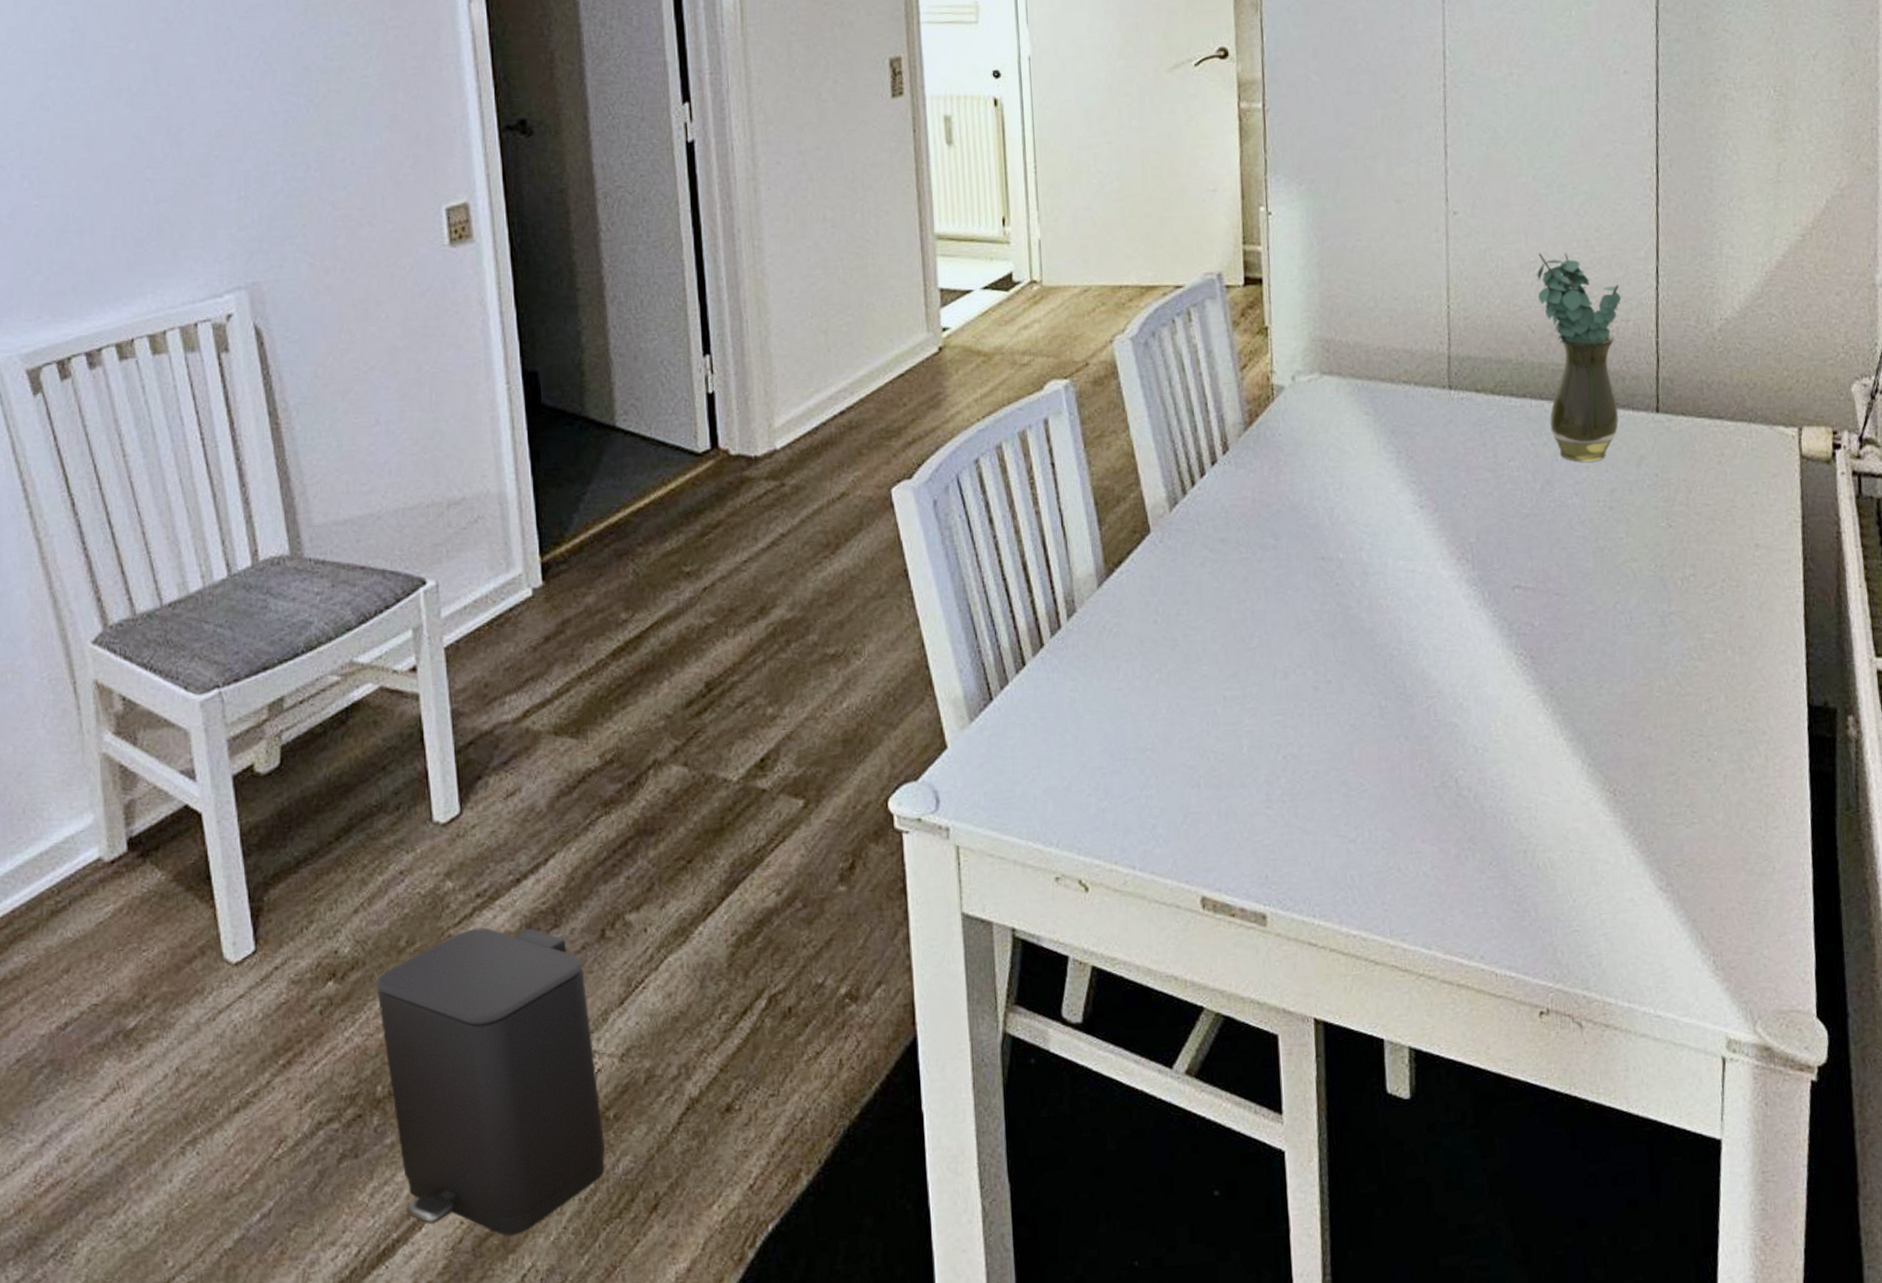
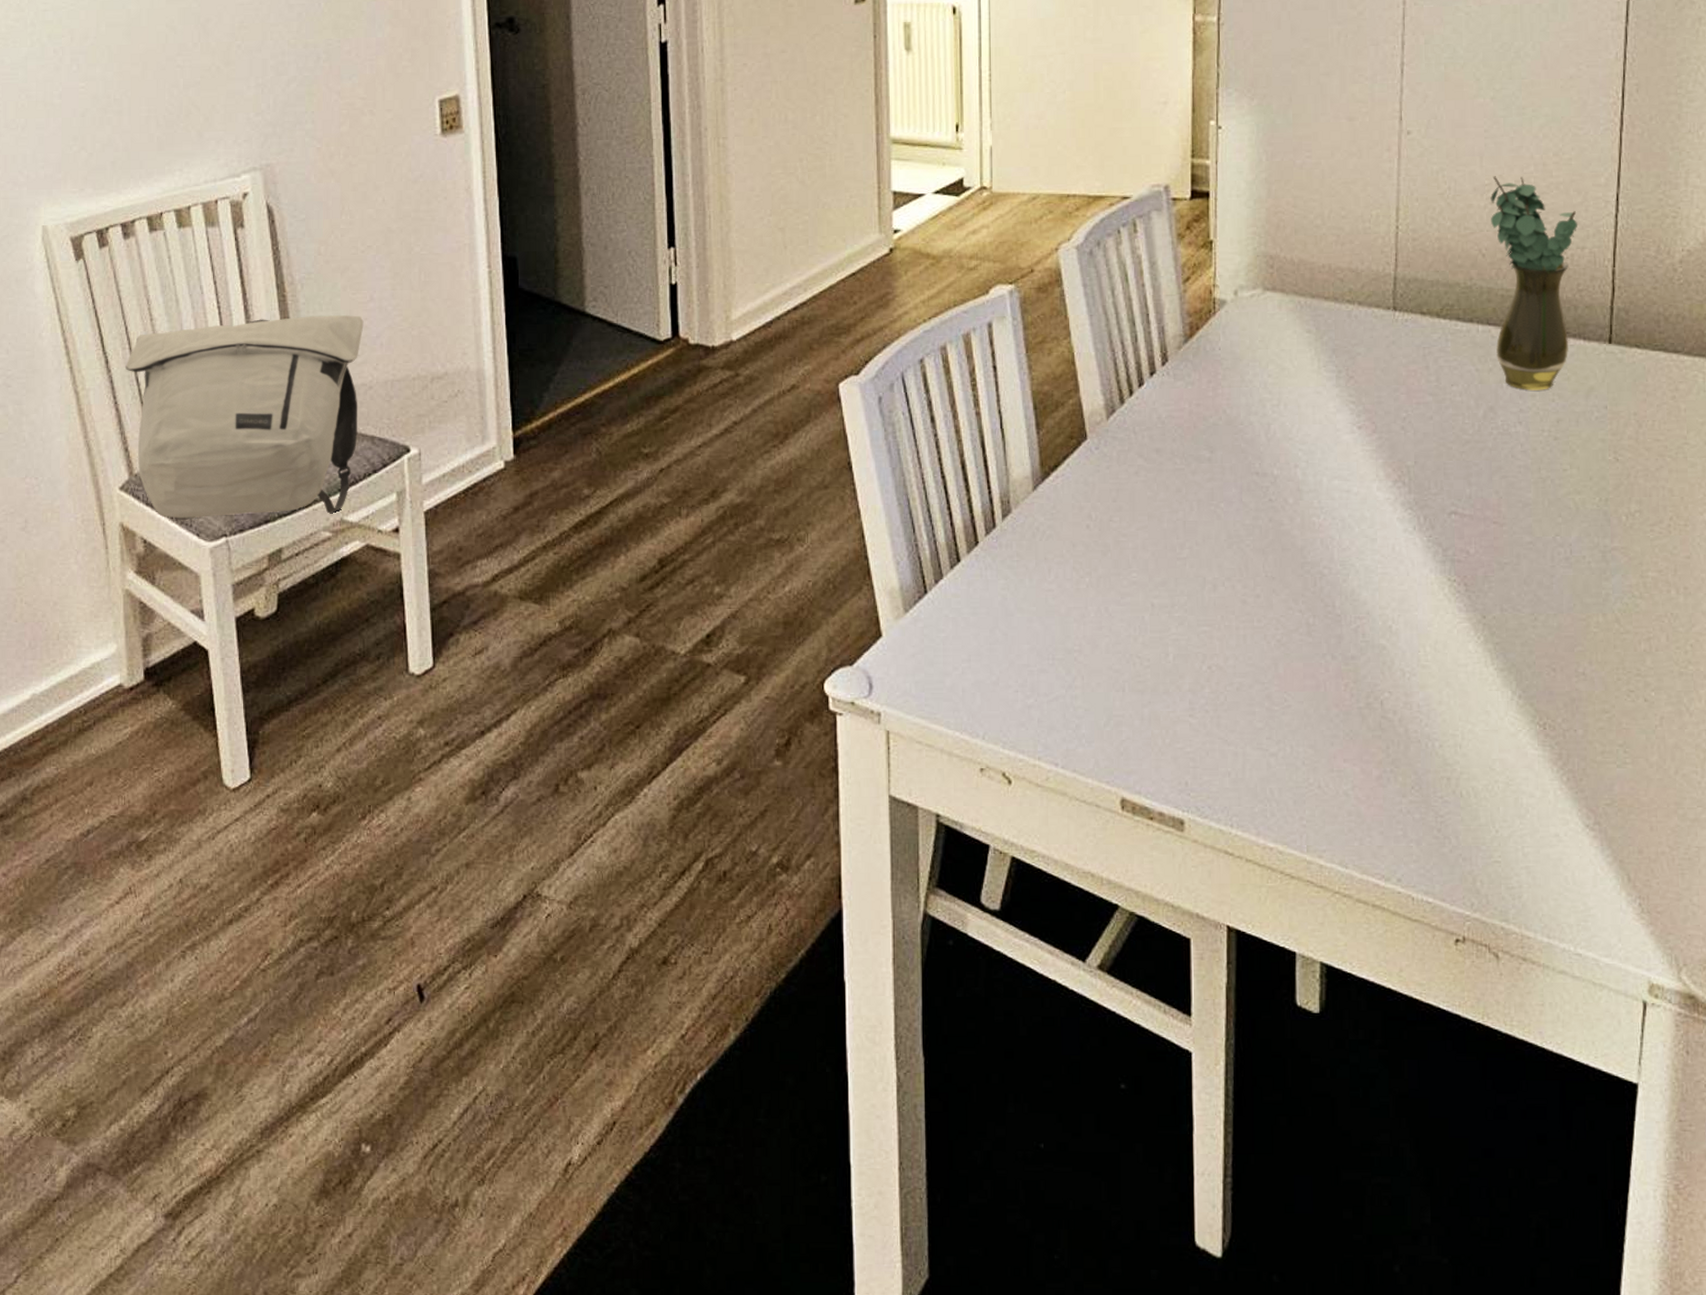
backpack: none [95,441,369,673] -> present [125,315,364,520]
pedal bin: present [375,927,606,1235] -> none [353,774,552,1059]

